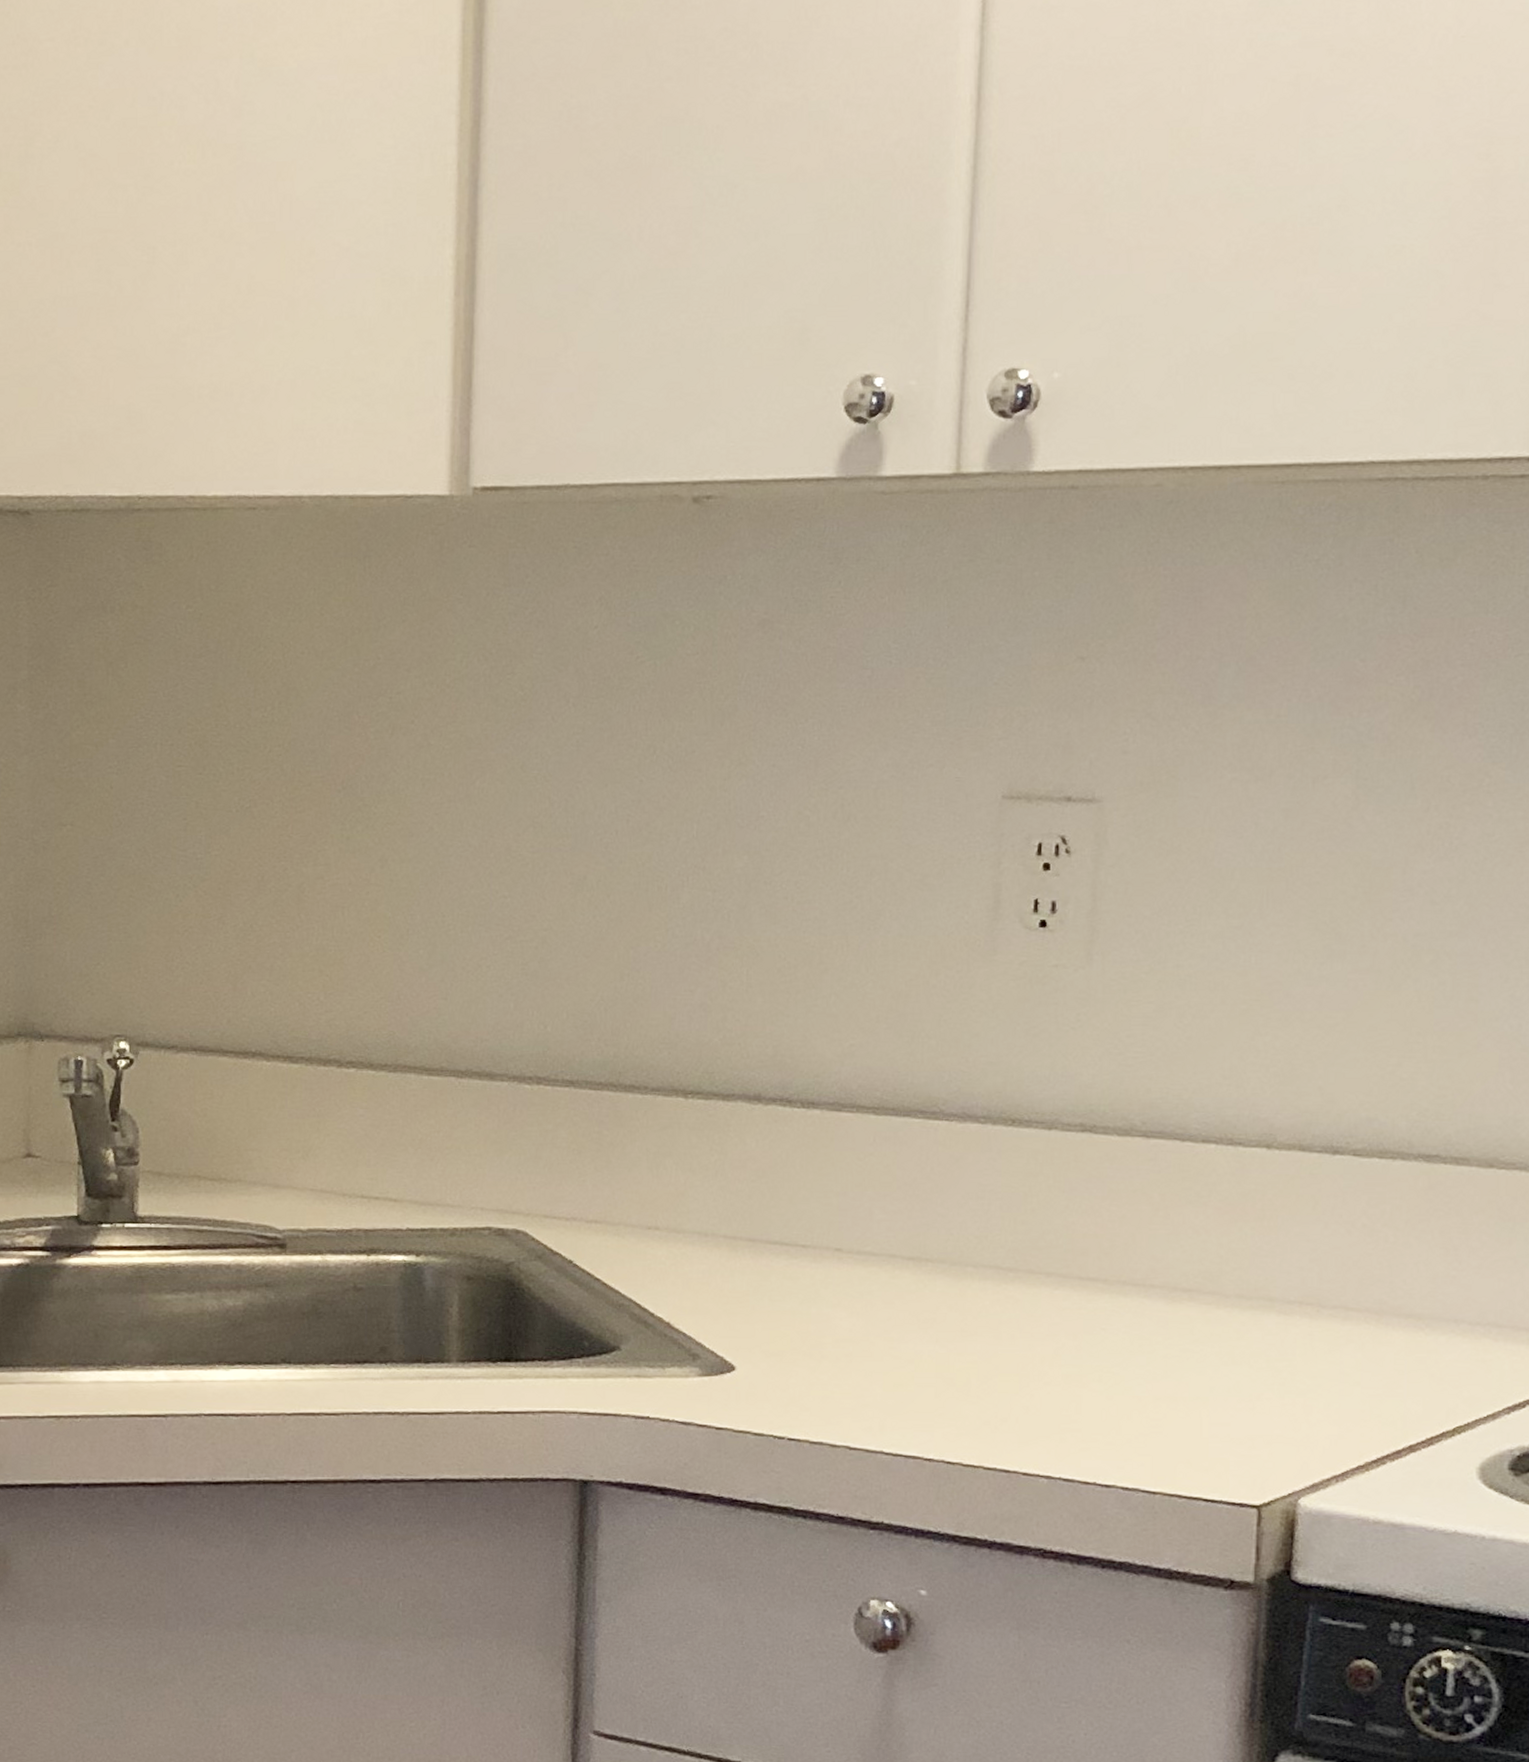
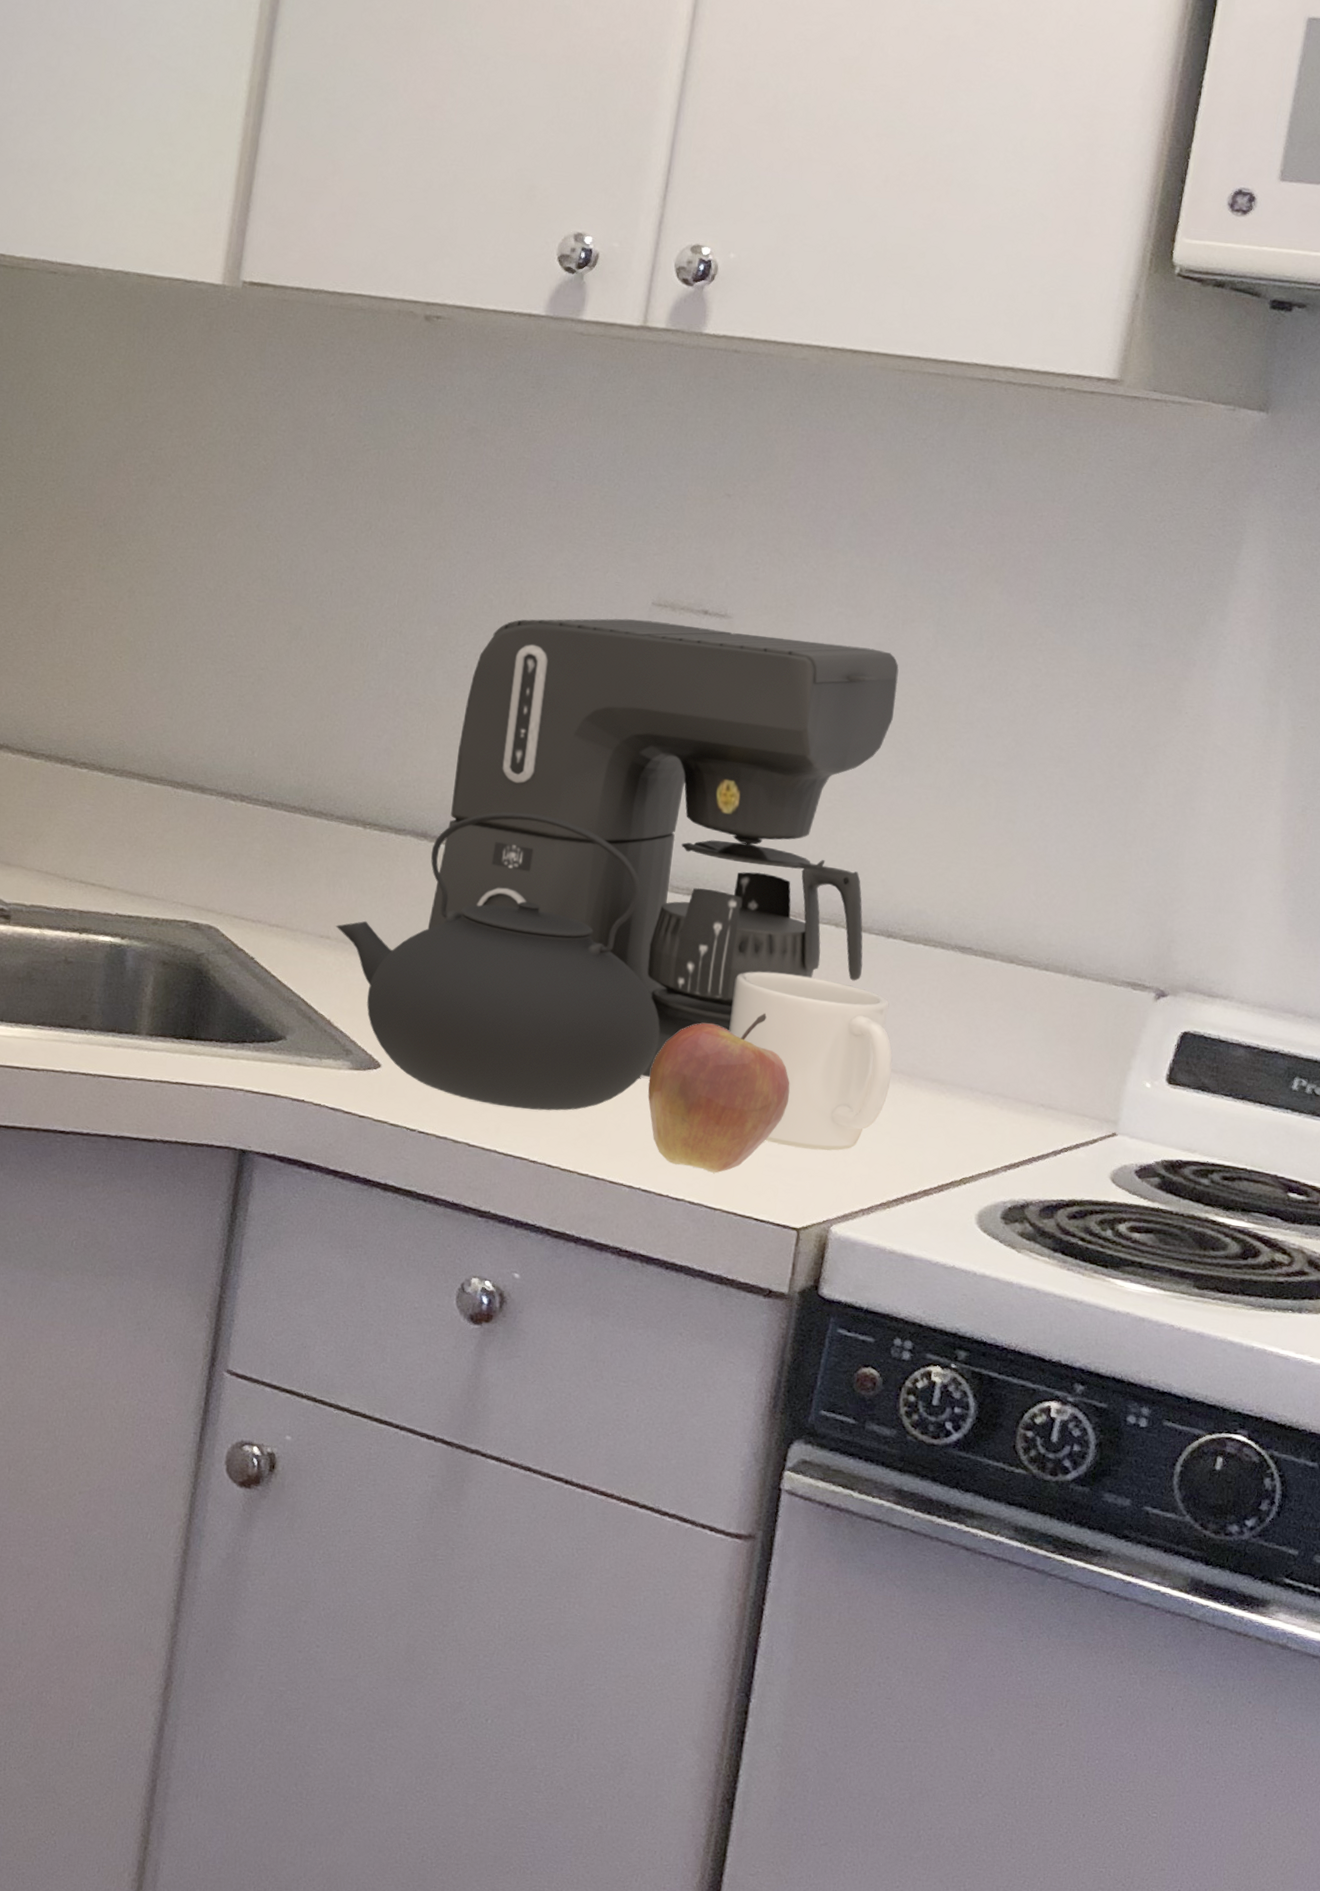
teakettle: none [664,1059,1065,1401] -> present [335,812,660,1111]
coffee maker: none [773,816,1314,1349] -> present [427,618,899,1078]
fruit: none [1057,1259,1231,1451] -> present [647,1013,790,1173]
mug: none [1149,1210,1355,1412] -> present [729,971,893,1151]

